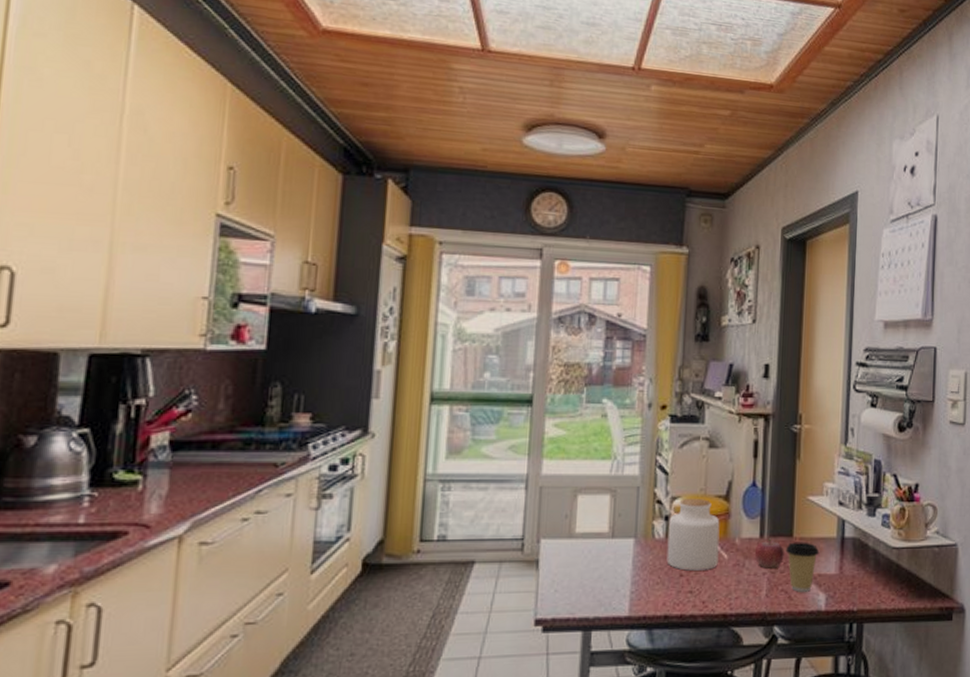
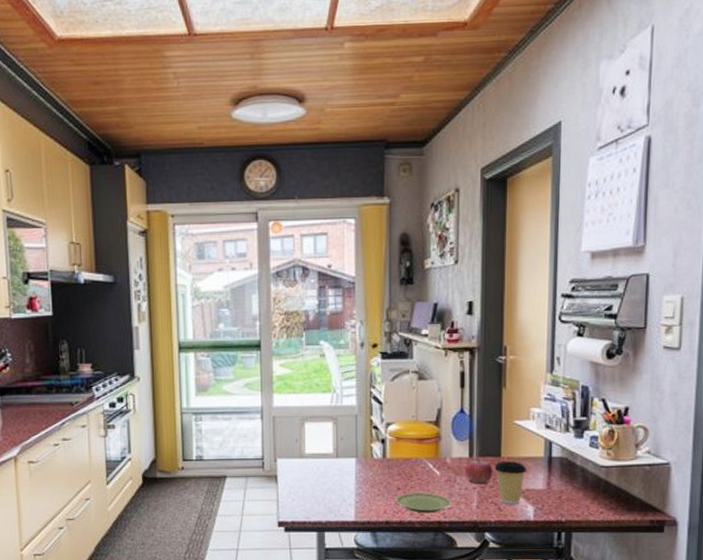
jar: present [666,498,720,571] -> none [385,423,432,485]
plate: none [677,579,739,605] -> present [396,492,452,514]

